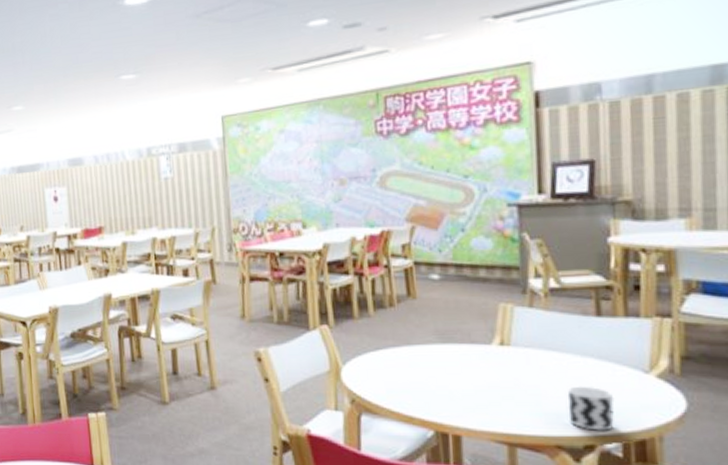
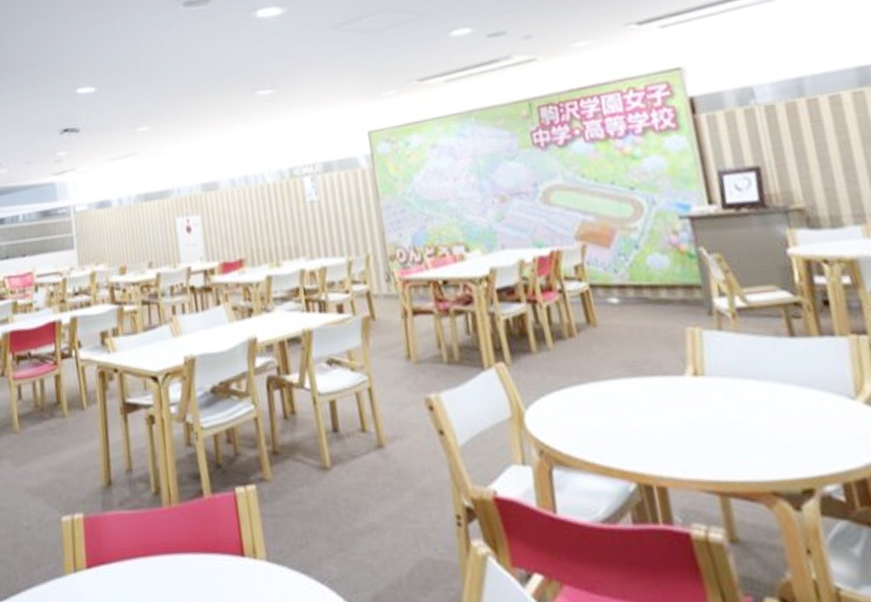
cup: present [567,386,615,431] -> none [773,418,830,471]

